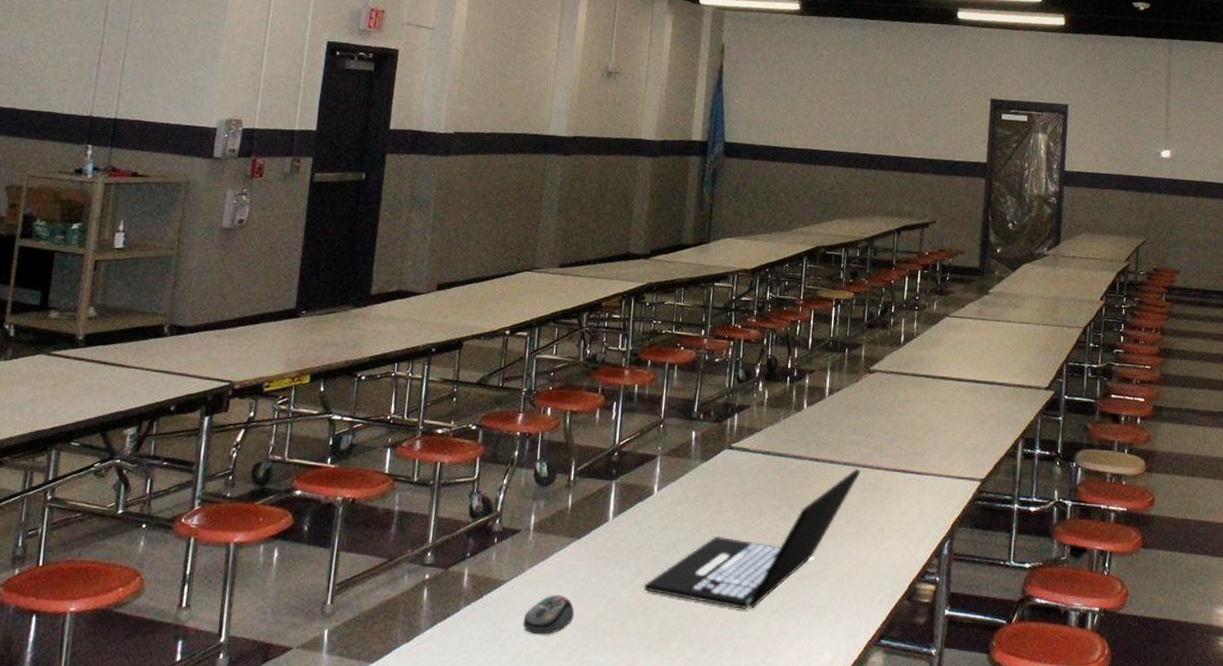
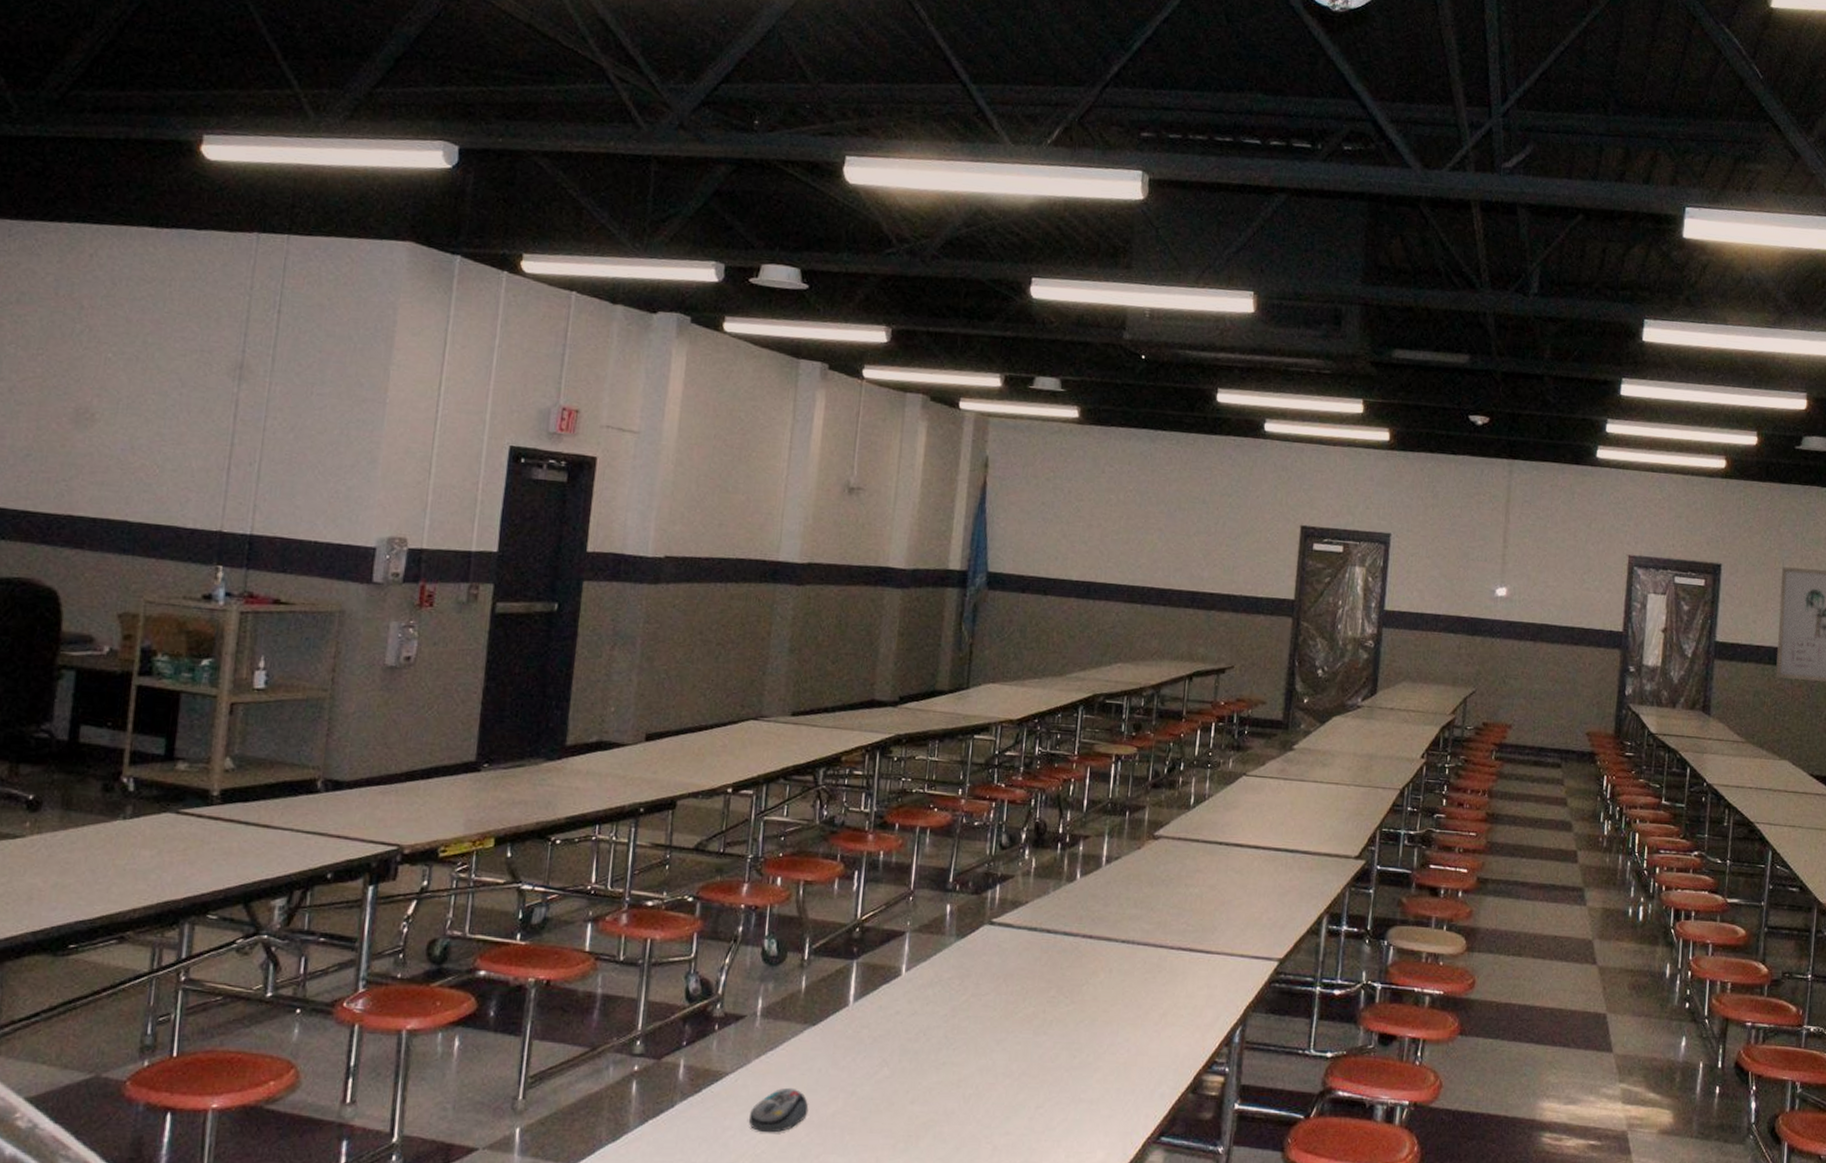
laptop: present [644,468,860,609] -> none [890,946,1141,1104]

